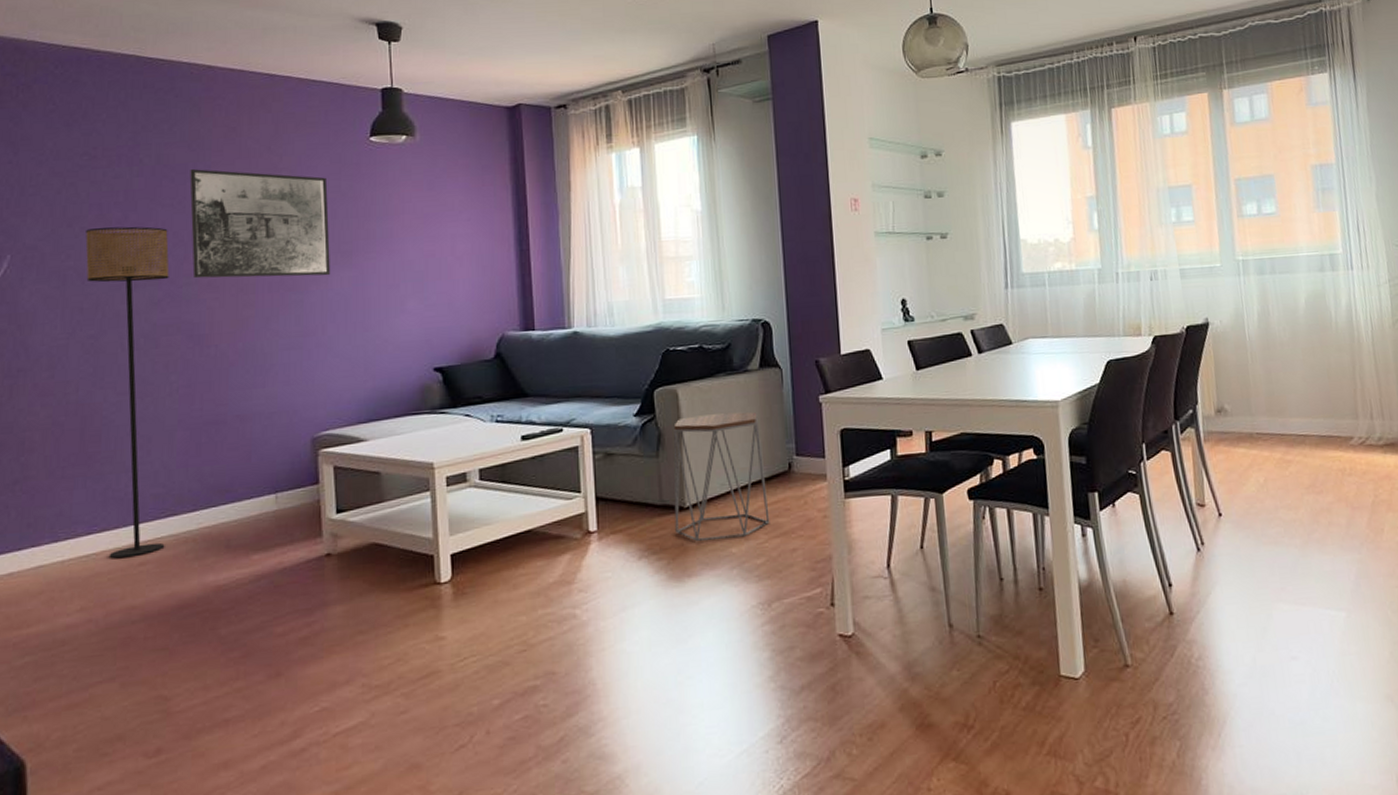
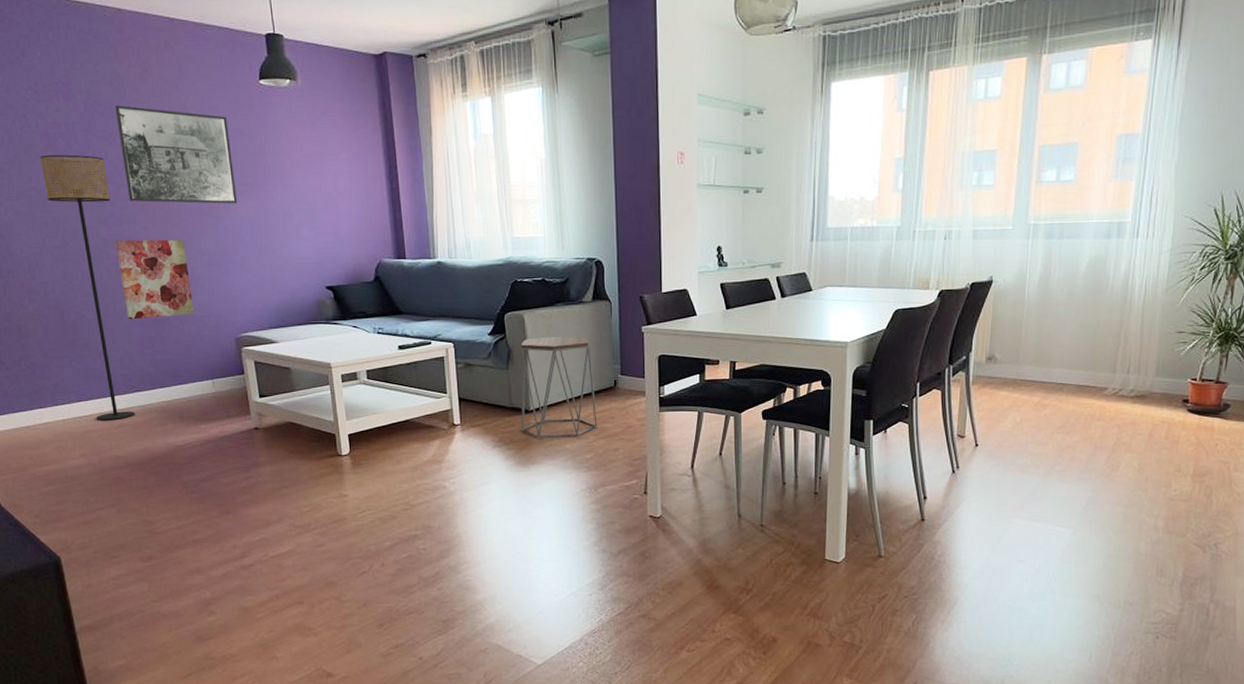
wall art: none [168,320,261,423] -> present [116,239,194,320]

